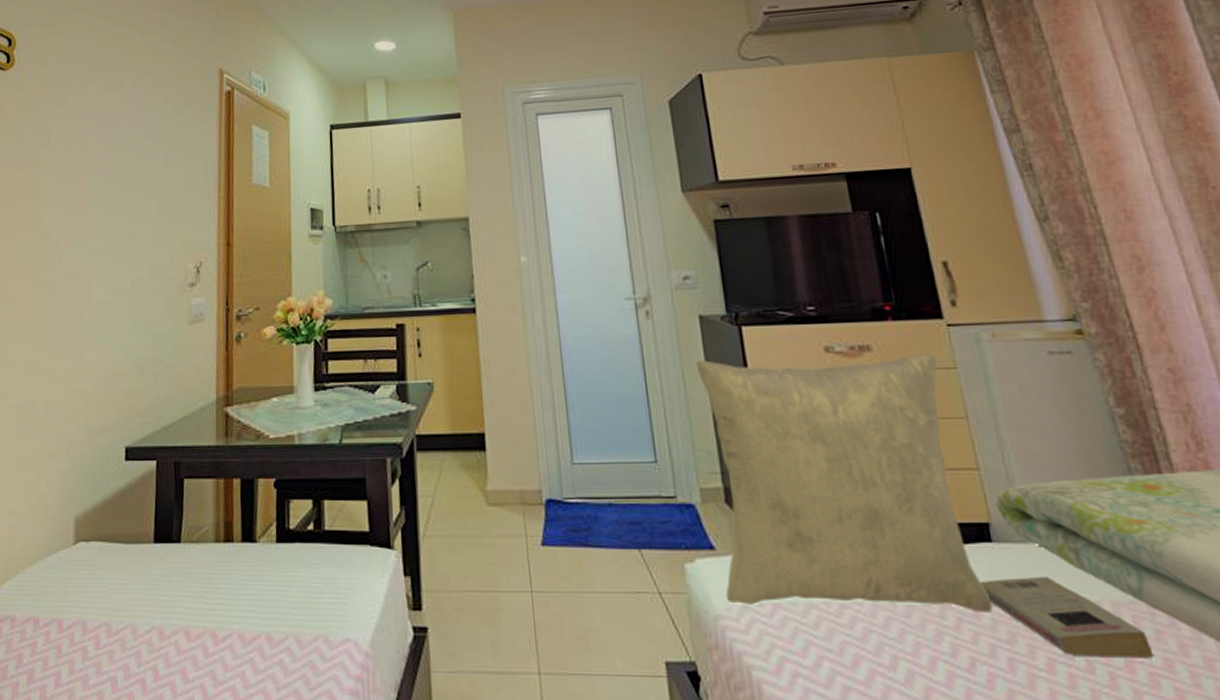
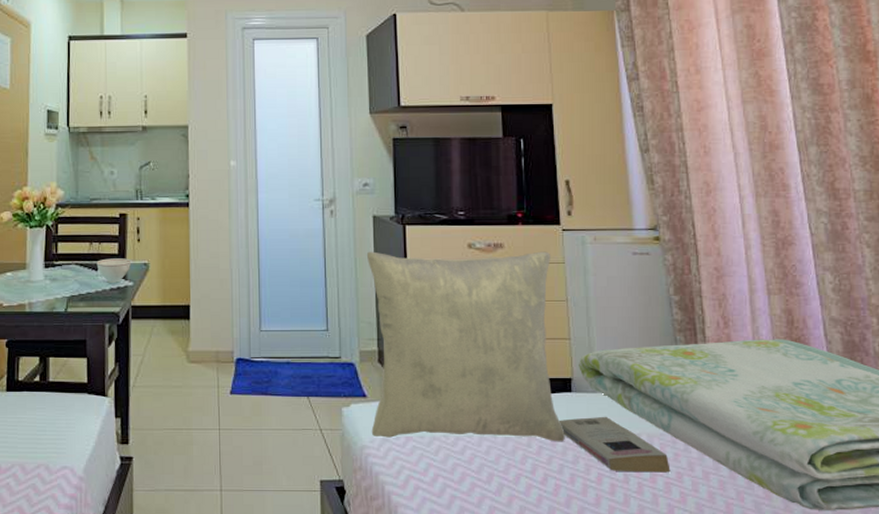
bowl: none [372,377,413,409] -> present [96,258,132,284]

